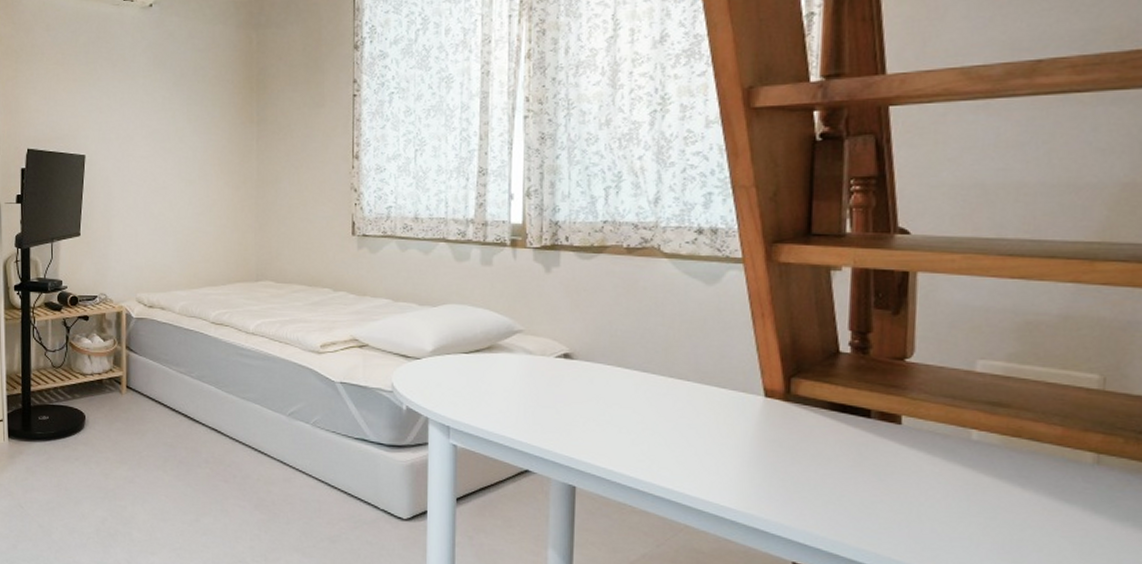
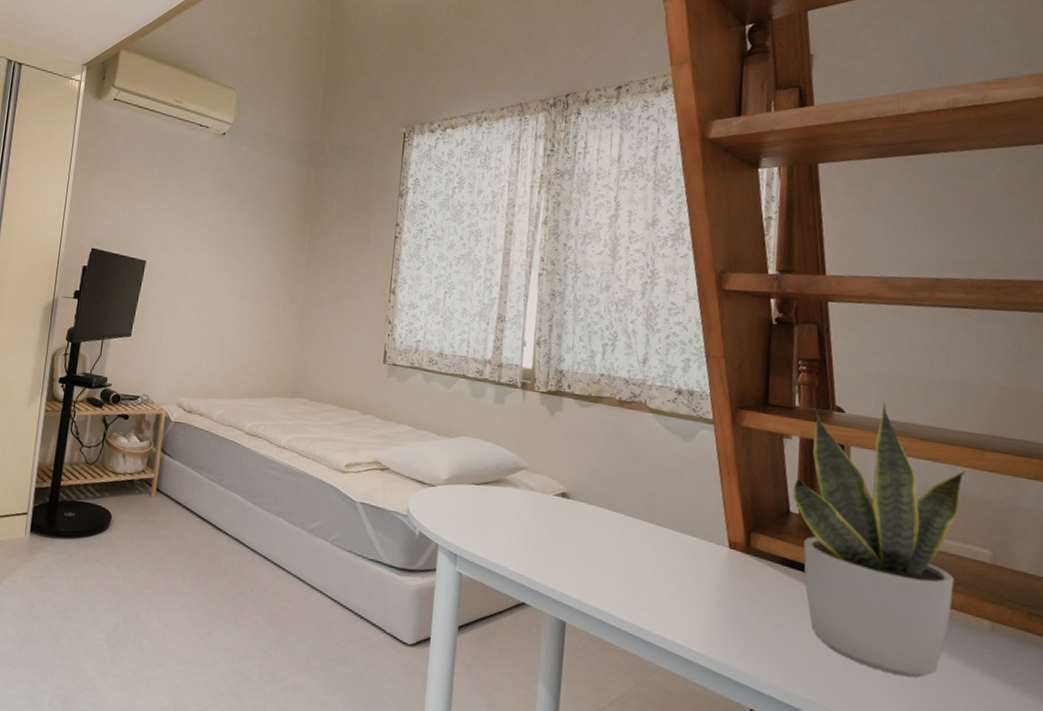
potted plant: none [842,217,1071,520] -> present [792,402,967,678]

